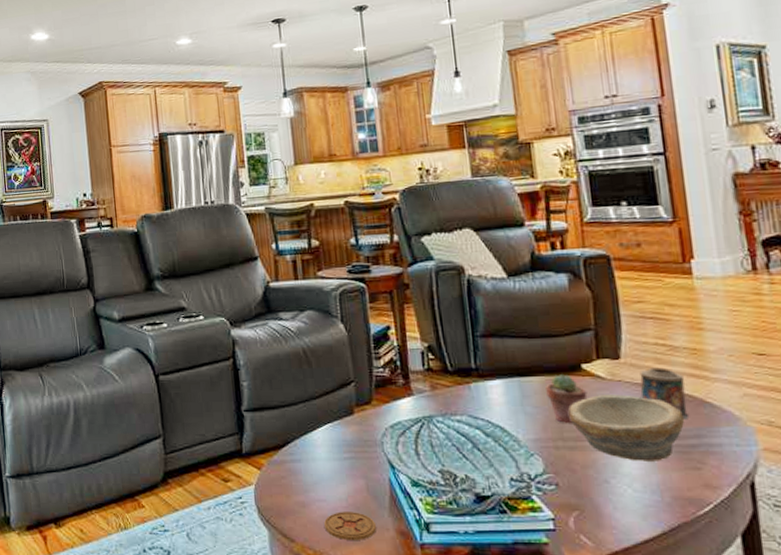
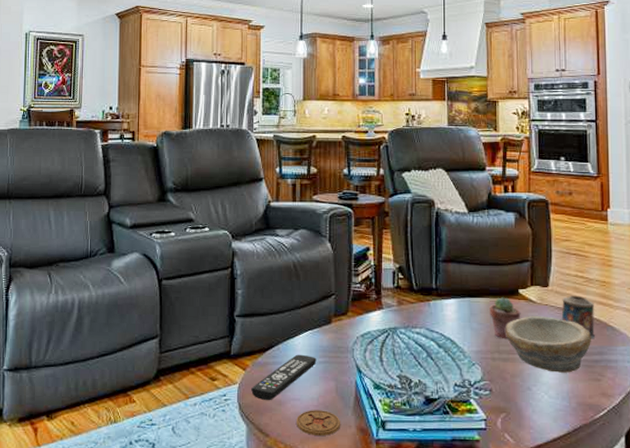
remote control: none [269,450,341,503] -> present [251,354,317,401]

